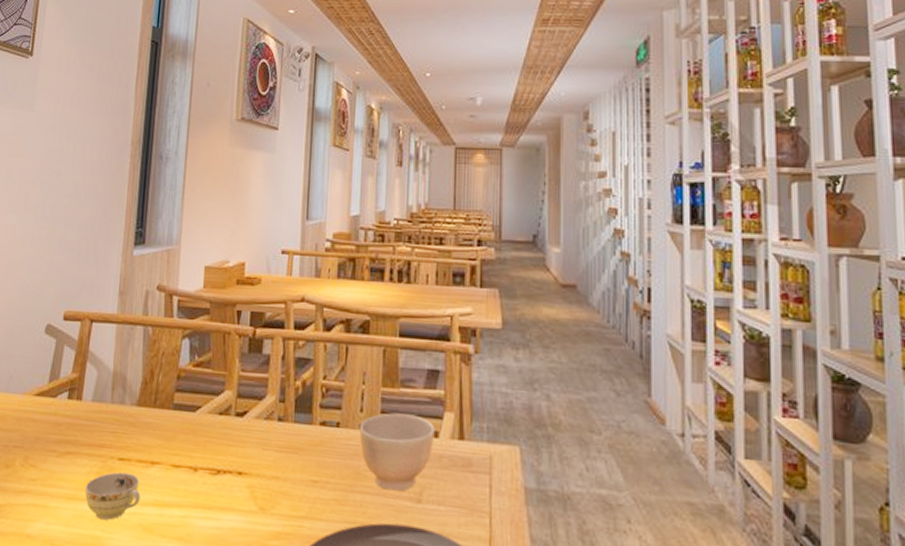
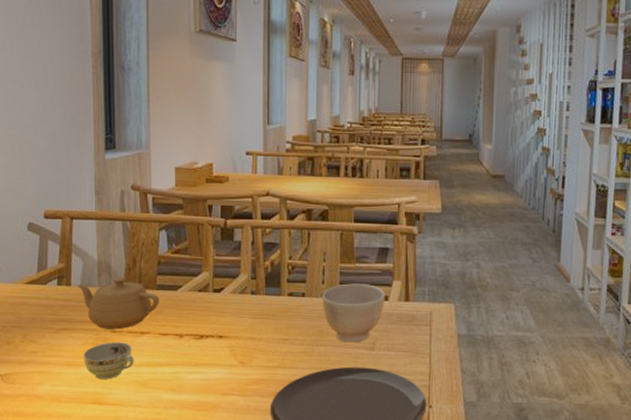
teapot: none [88,391,175,457] -> present [77,276,159,330]

